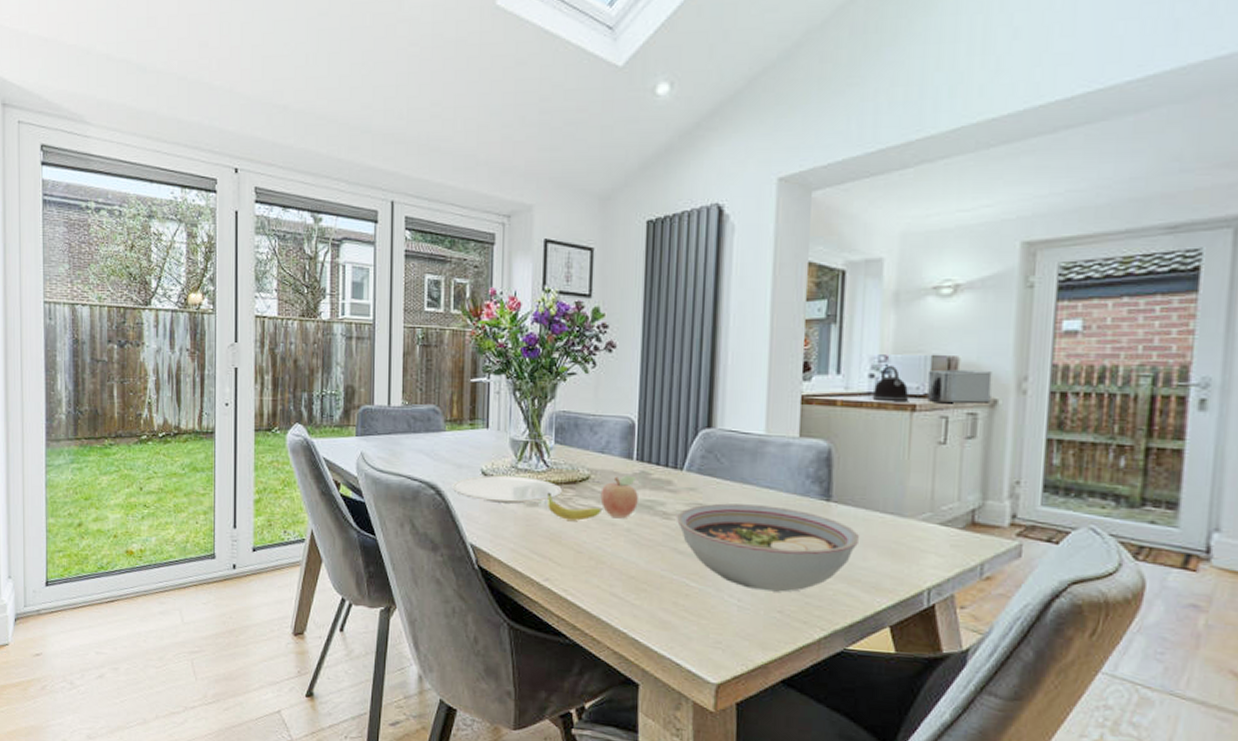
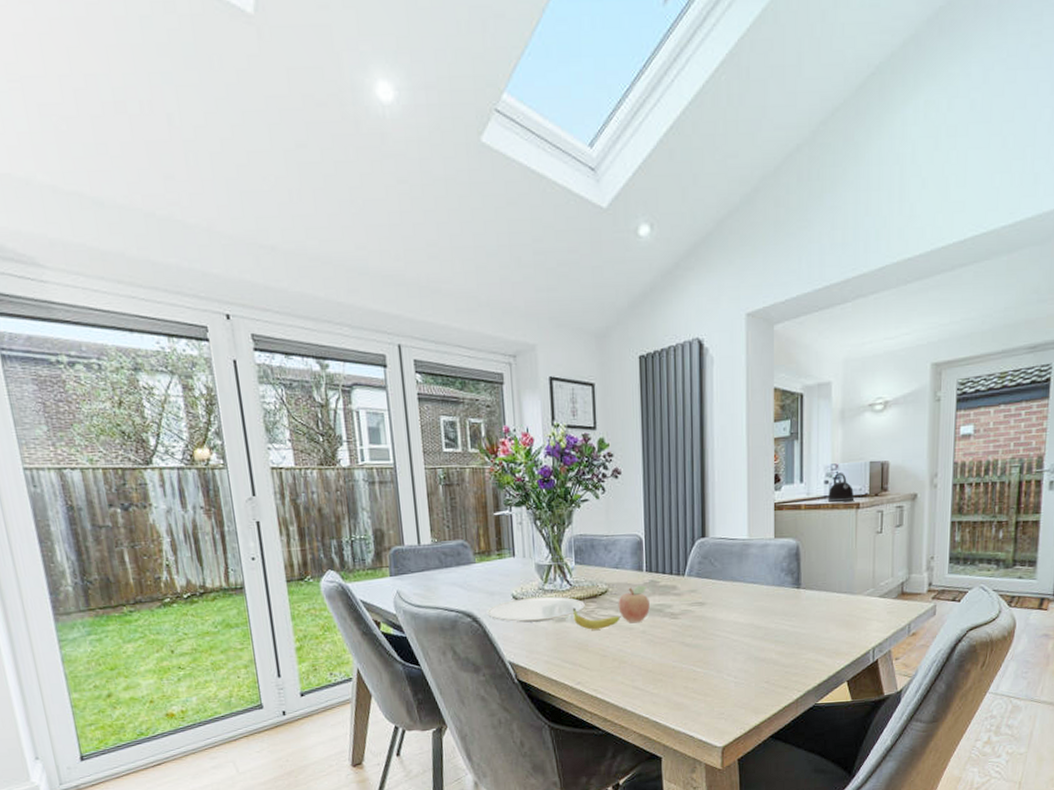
bowl: present [676,503,860,592] -> none [681,597,823,667]
toaster: present [927,369,992,405] -> none [867,470,913,501]

